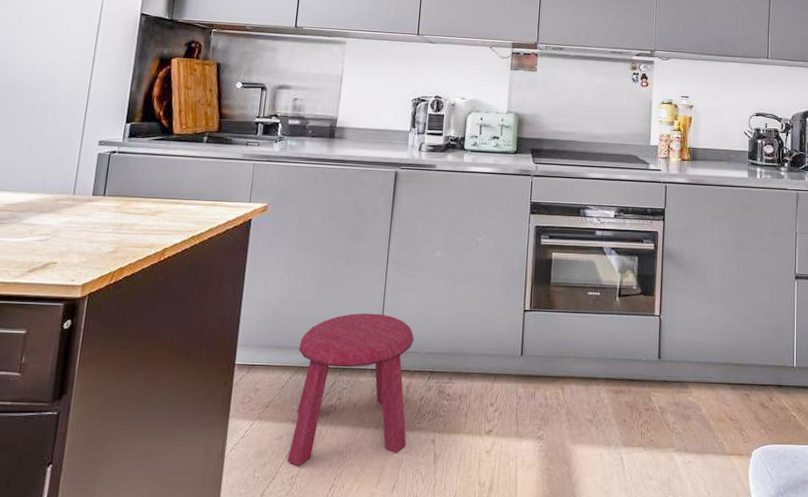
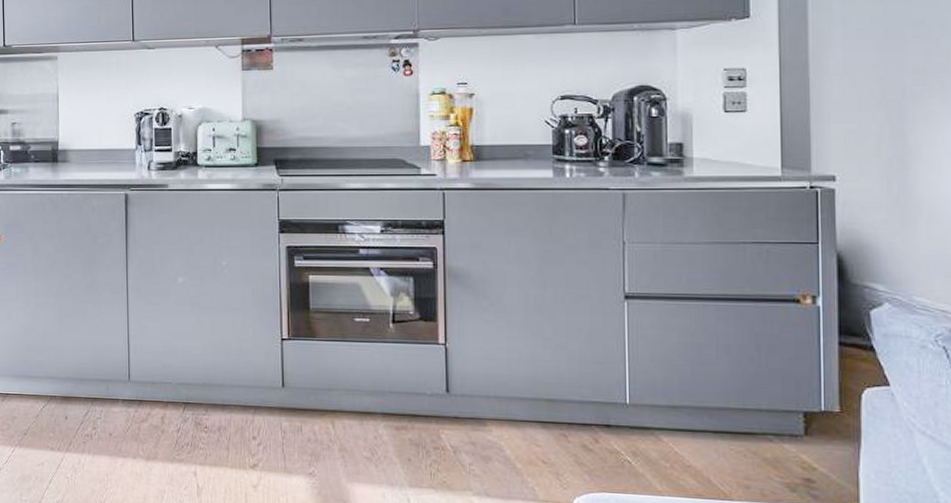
stool: present [287,313,414,466] -> none [48,342,168,492]

